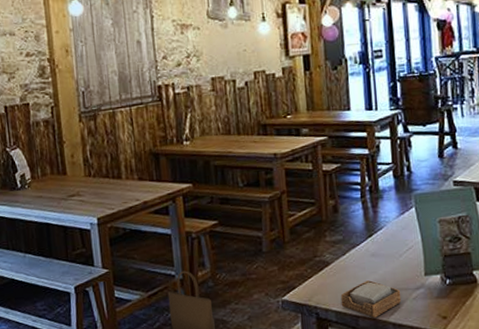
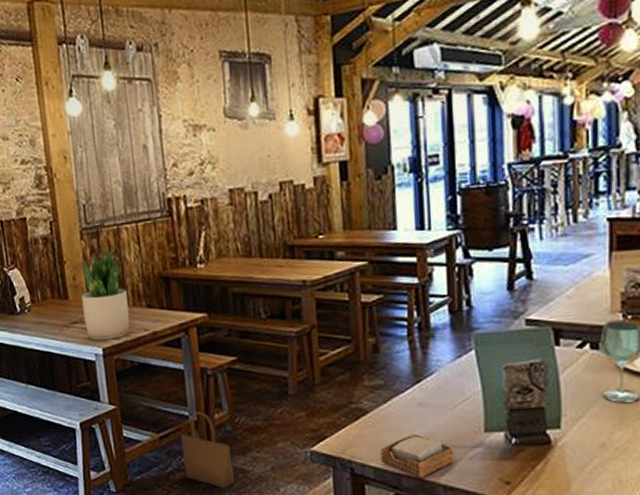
planter: none [79,128,123,211] -> present [81,247,130,340]

